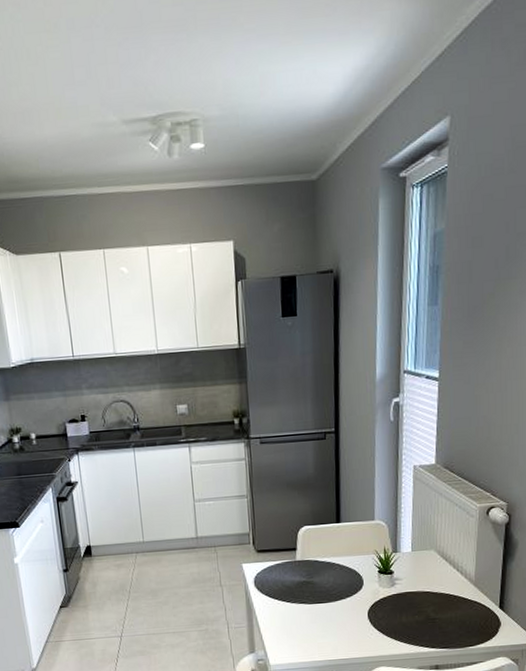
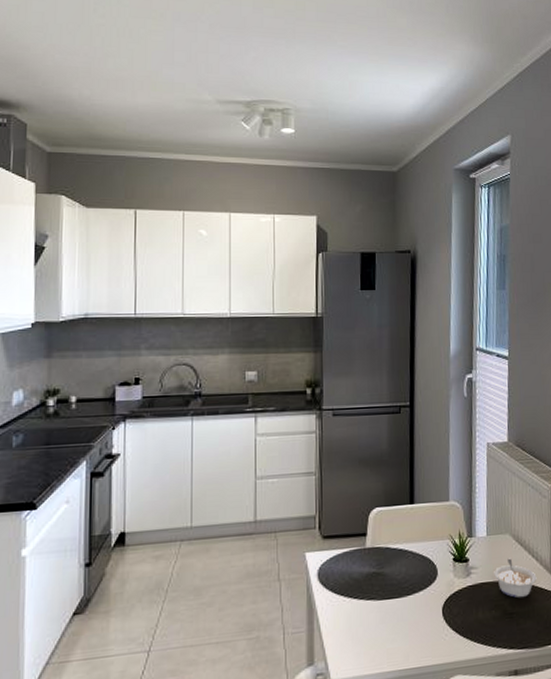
legume: none [418,571,461,606] -> present [494,558,537,598]

